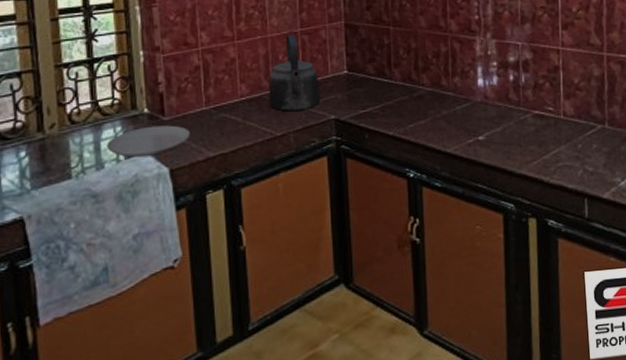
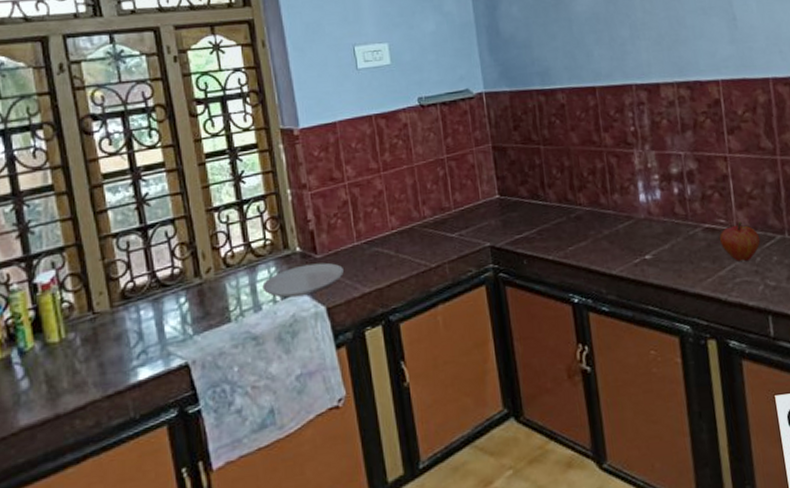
kettle: present [269,33,321,112] -> none [418,160,474,242]
fruit: none [546,110,583,148] -> present [719,221,761,262]

